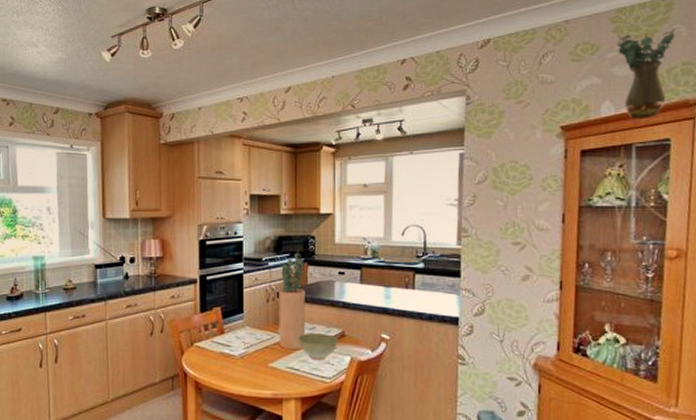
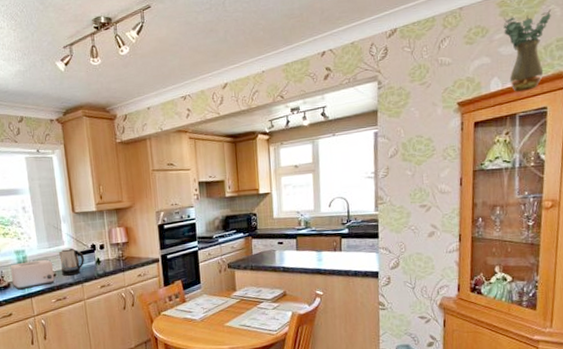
toaster: none [25,269,75,302] -> present [10,259,55,290]
kettle: none [82,258,110,290] -> present [58,248,84,276]
vase: present [278,249,306,351] -> none [229,225,254,311]
bowl: present [297,332,339,361] -> none [247,294,281,318]

